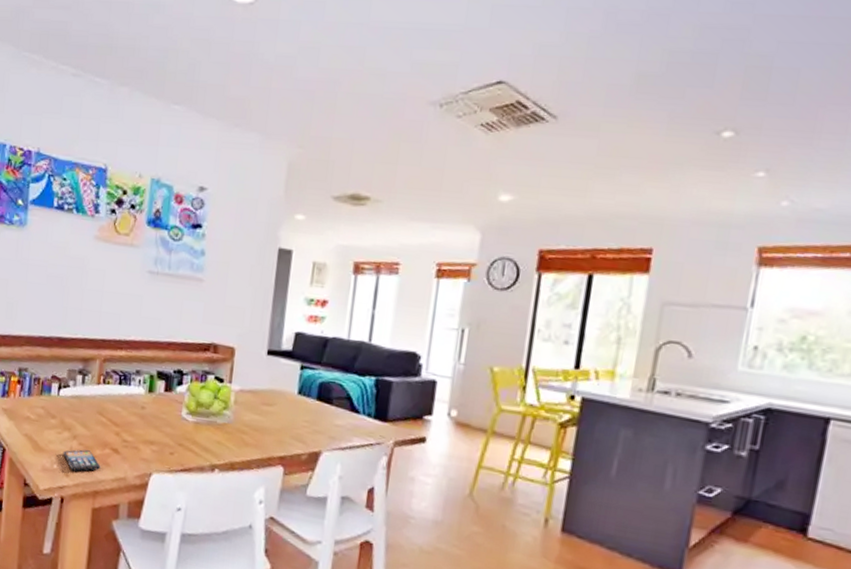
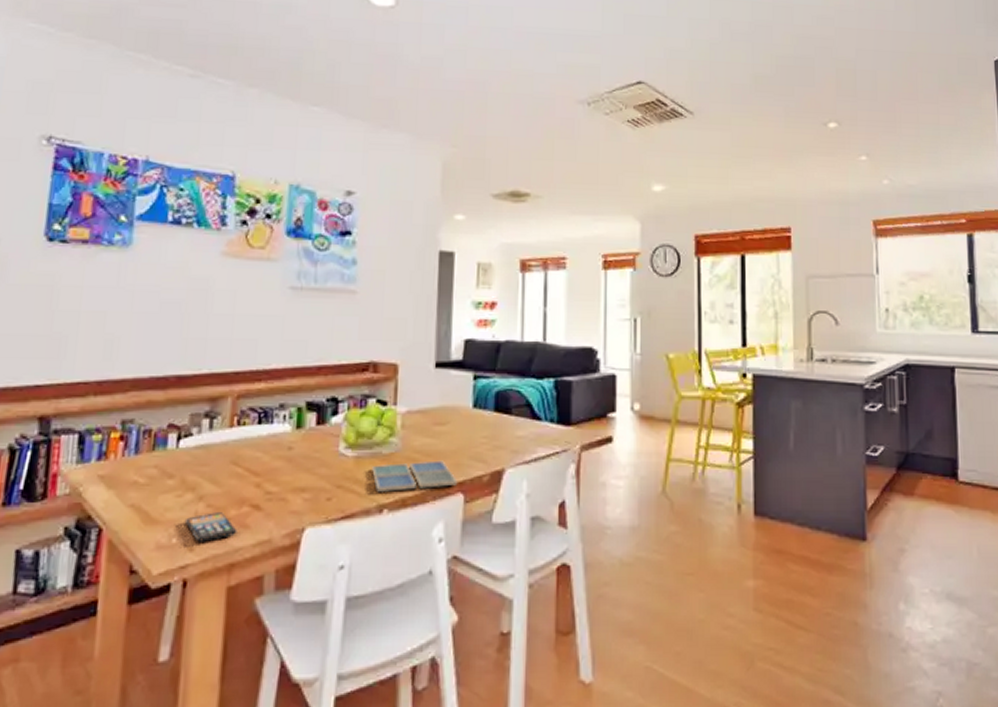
drink coaster: none [207,431,280,459] -> present [372,460,458,493]

